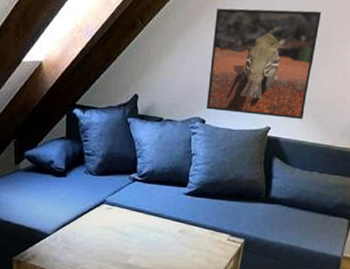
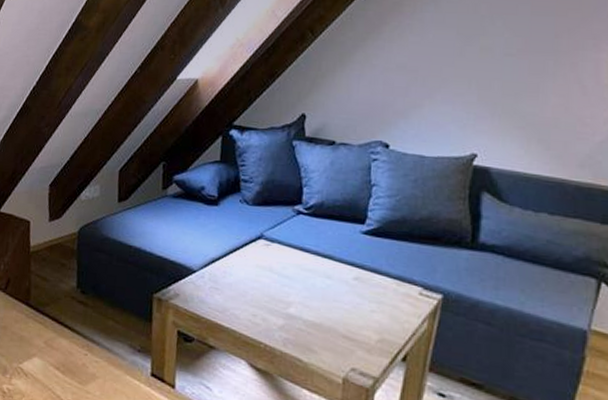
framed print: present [206,8,322,119] -> none [390,13,546,145]

